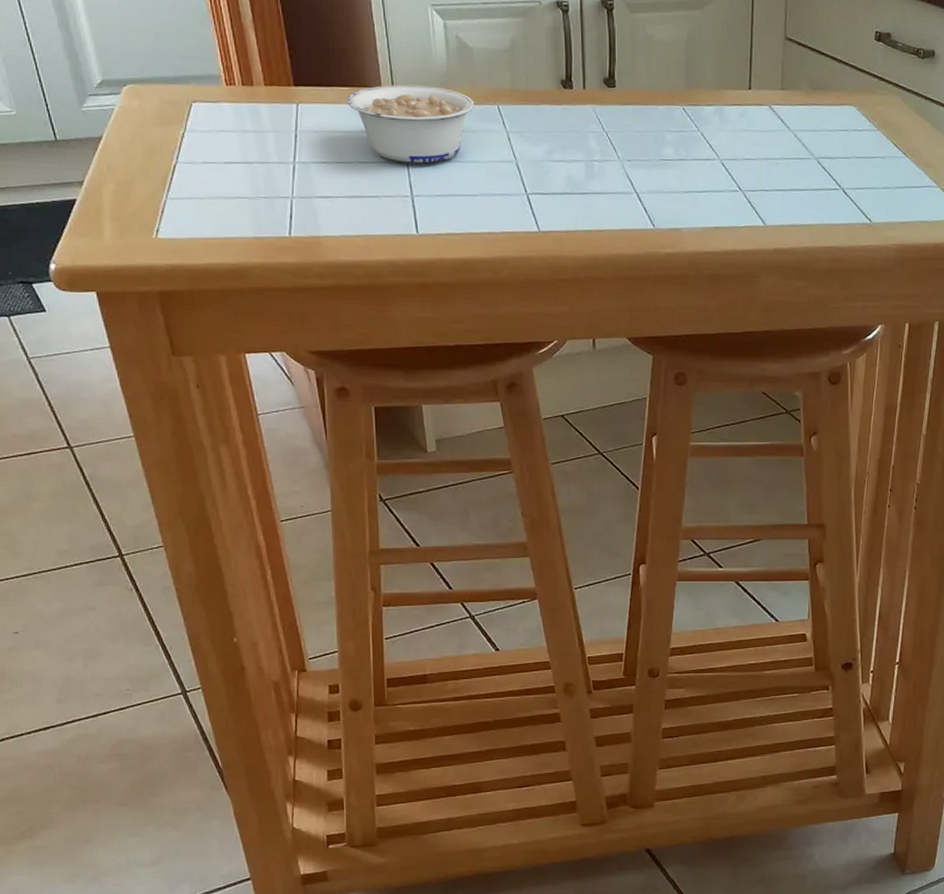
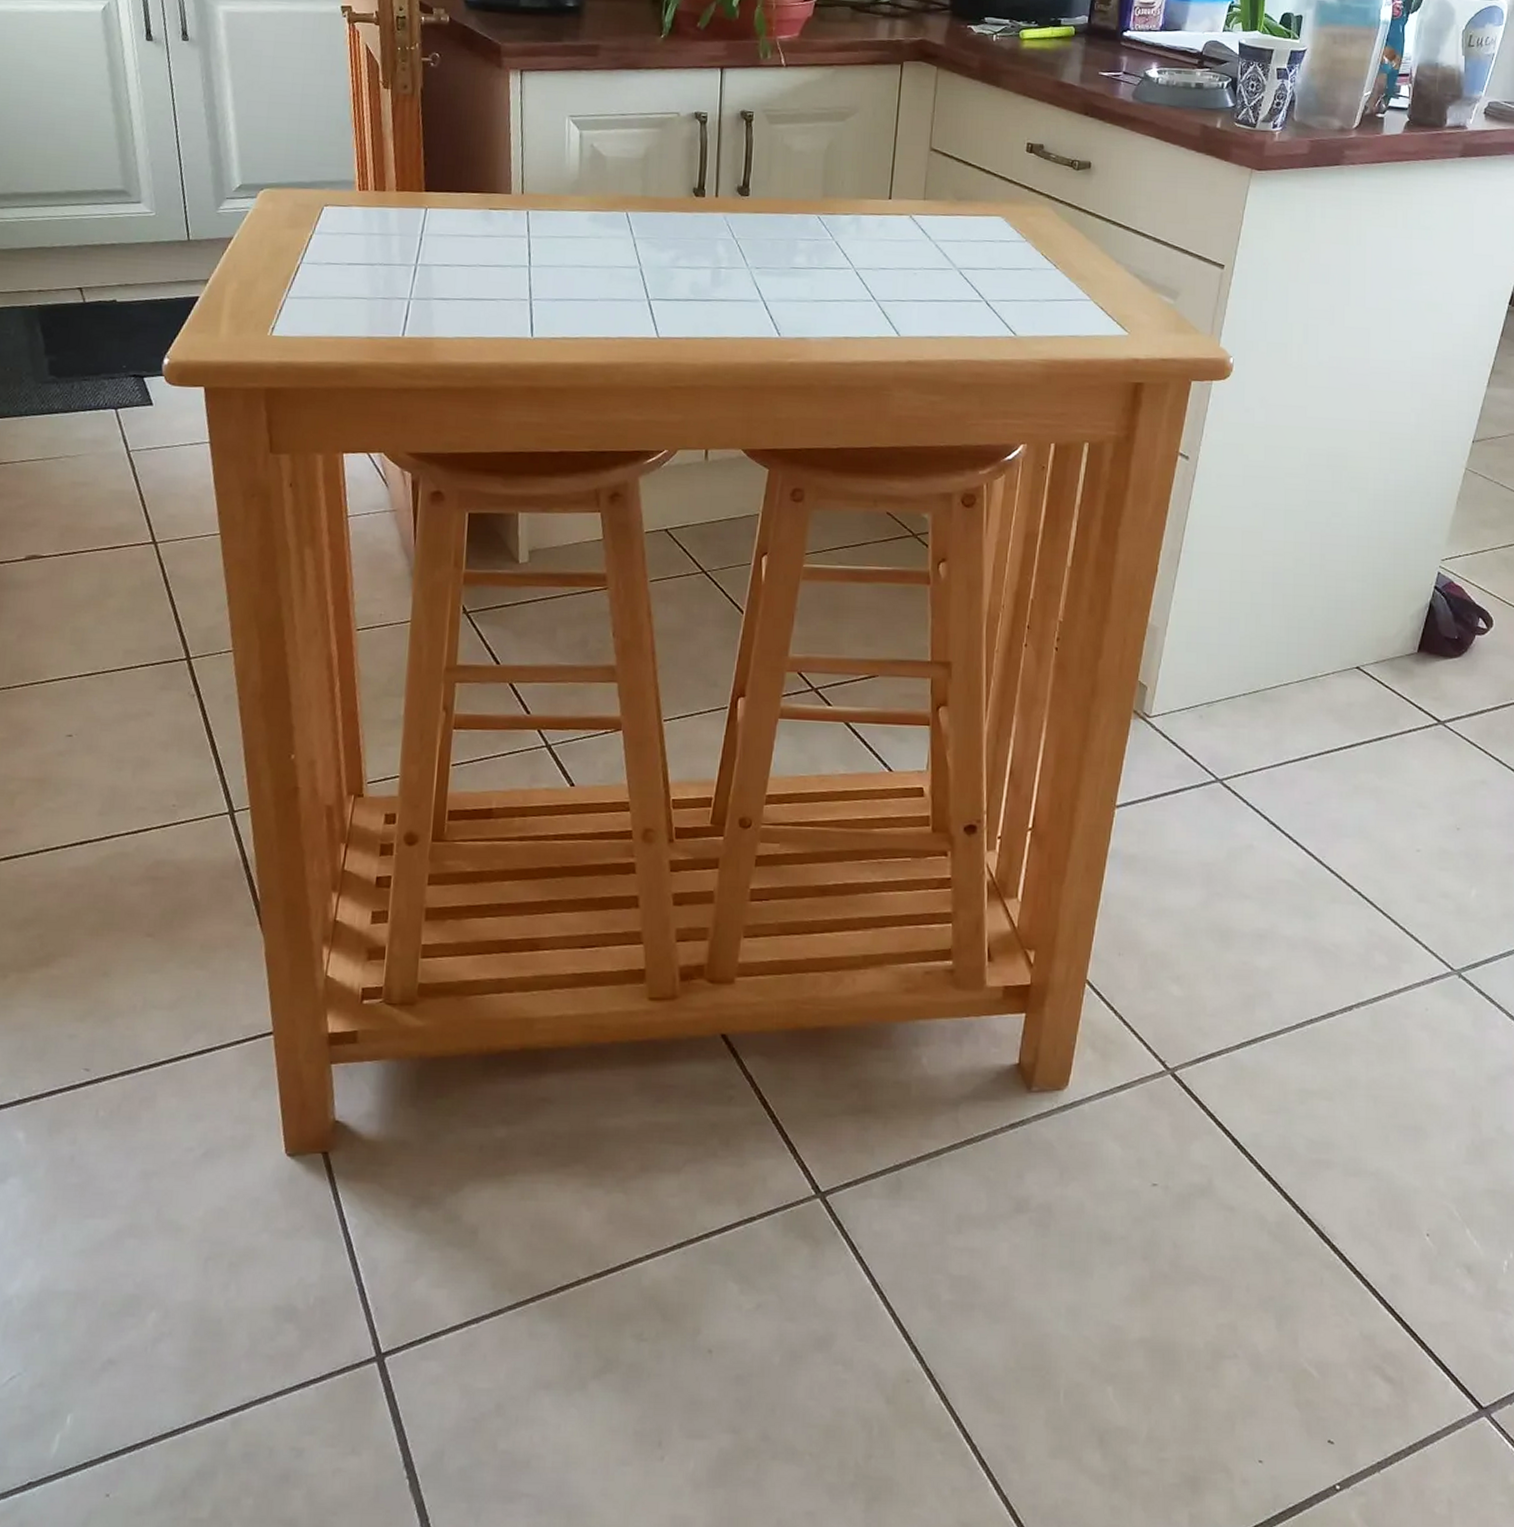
legume: present [347,84,475,164] -> none [475,191,604,268]

